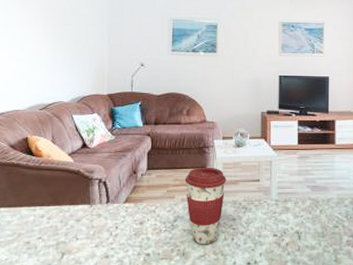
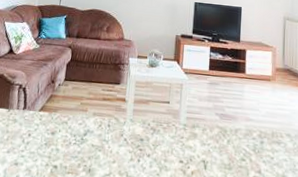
coffee cup: present [185,167,226,245] -> none [98,83,138,164]

